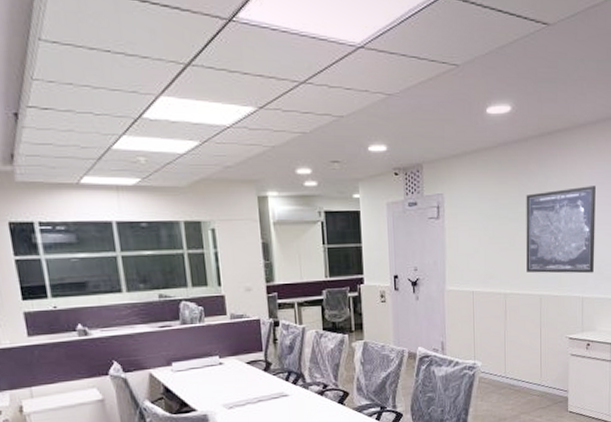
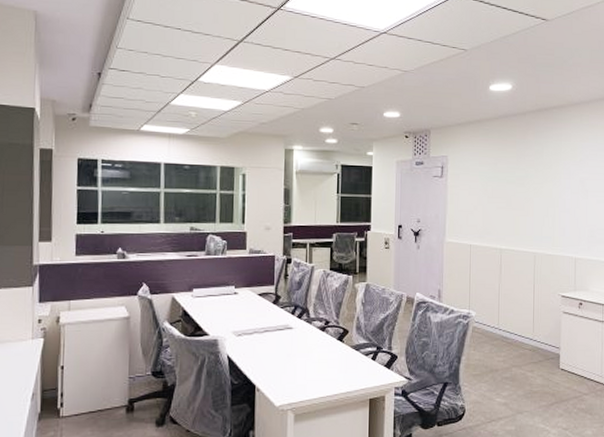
wall art: present [526,186,596,274] -> none [522,156,589,236]

